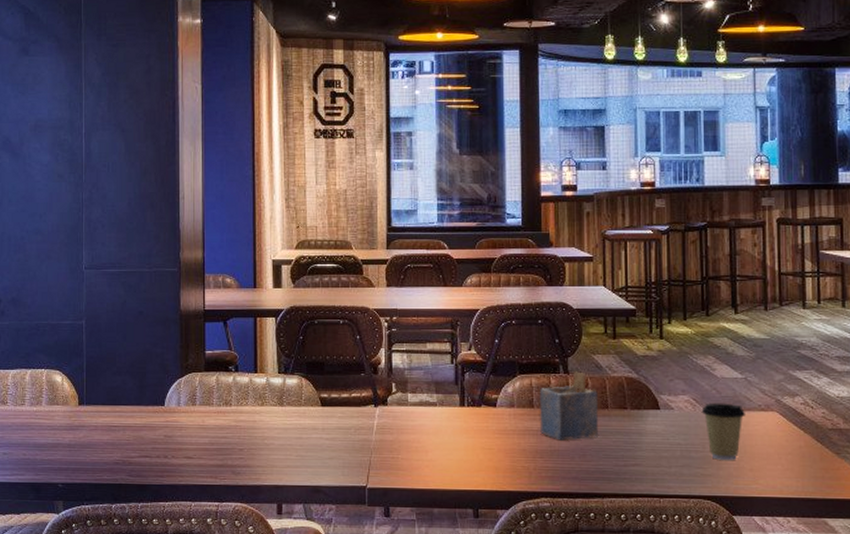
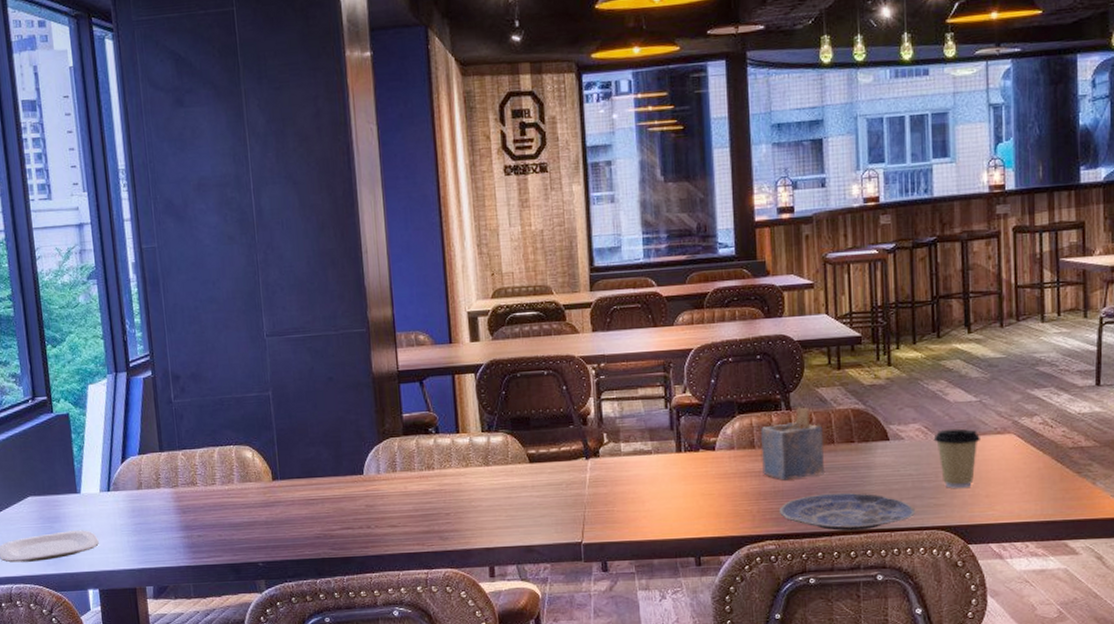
plate: none [554,456,684,495] -> present [778,492,916,531]

